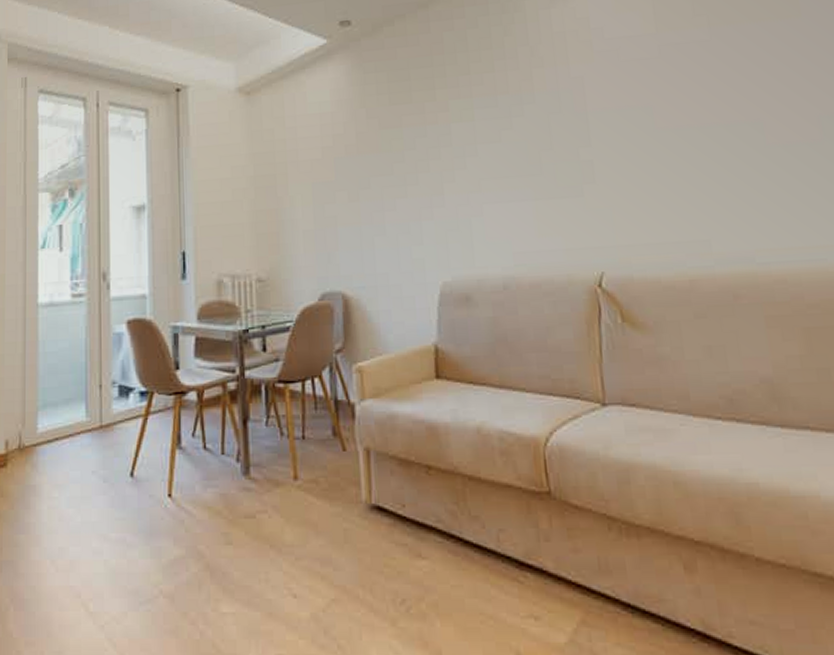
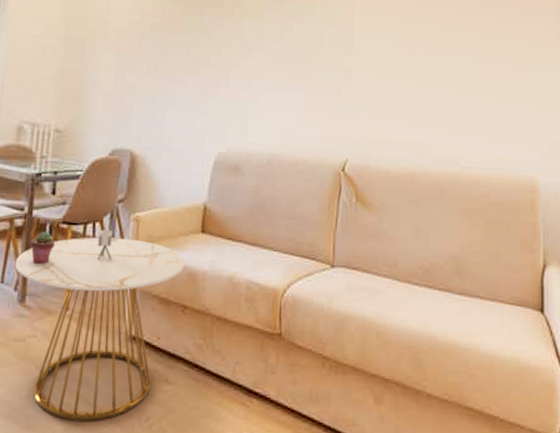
side table: none [233,384,422,606] -> present [14,229,185,421]
potted succulent: none [247,393,273,432] -> present [30,231,55,265]

